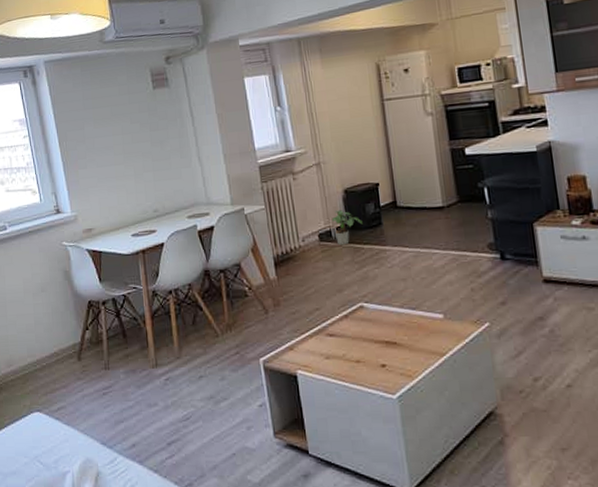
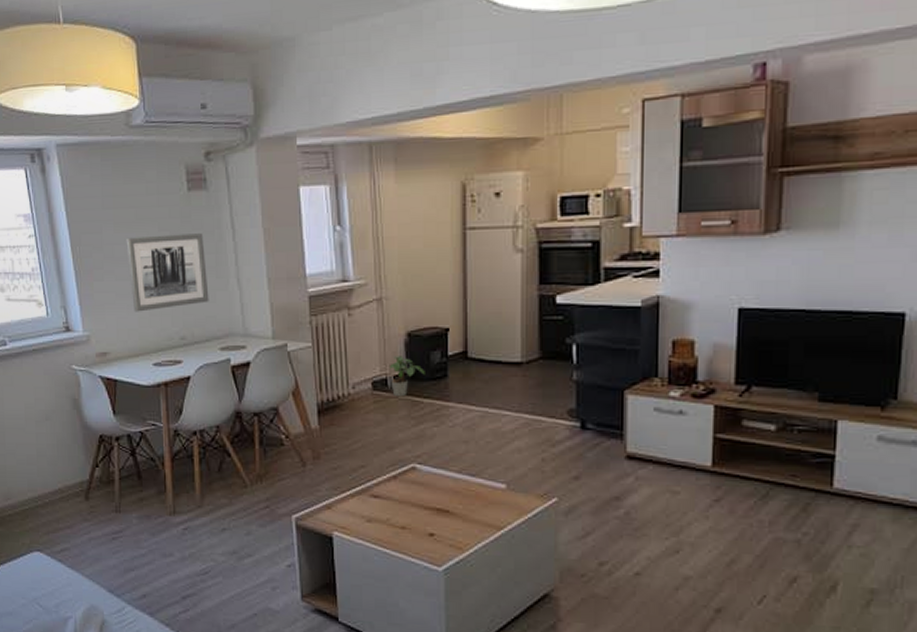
wall art: none [104,122,176,192] -> present [126,233,209,312]

